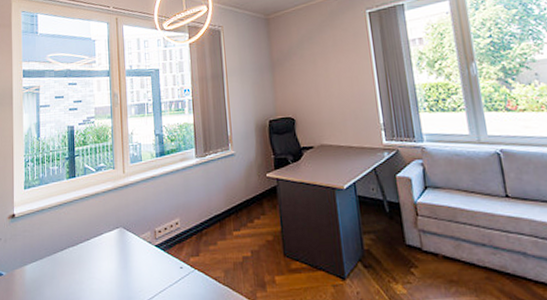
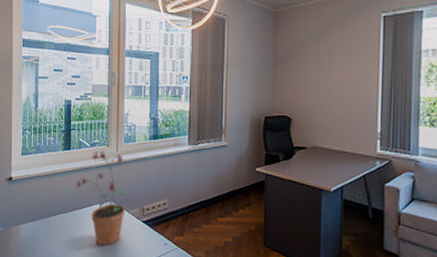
potted plant: none [83,174,139,277] -> present [76,150,129,245]

